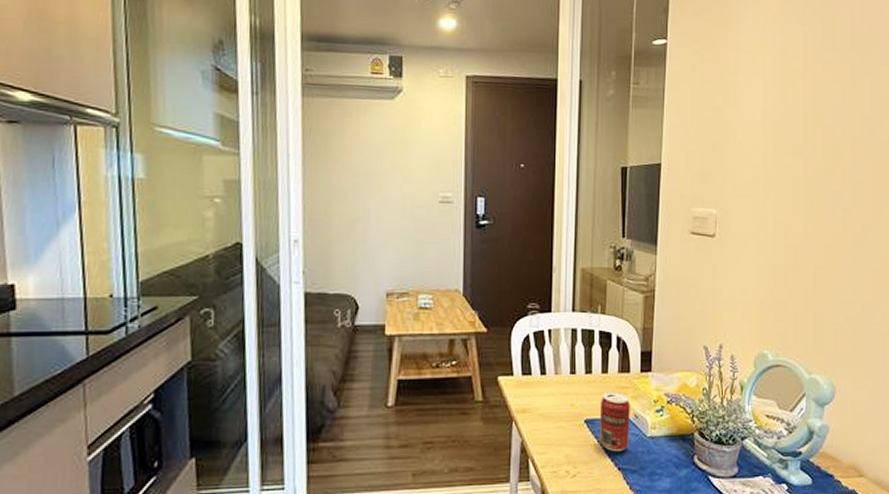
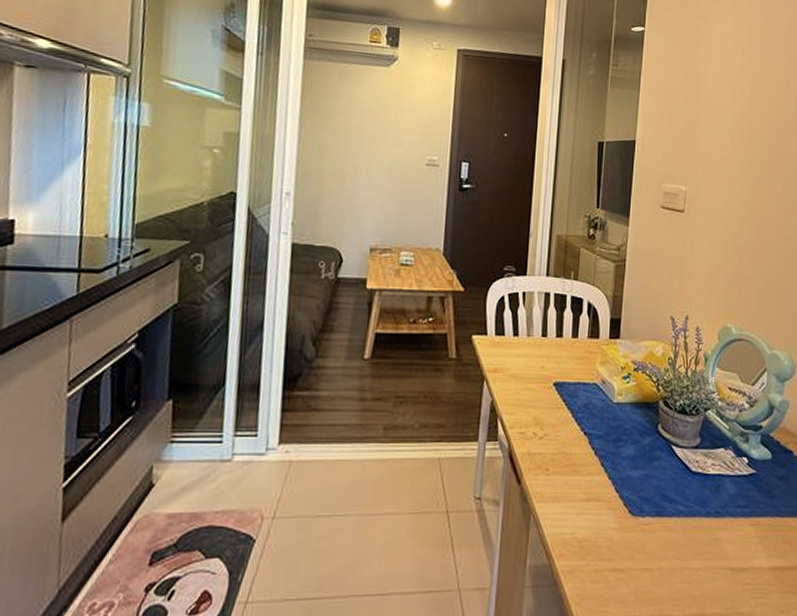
beverage can: present [599,392,630,452] -> none [567,356,598,417]

